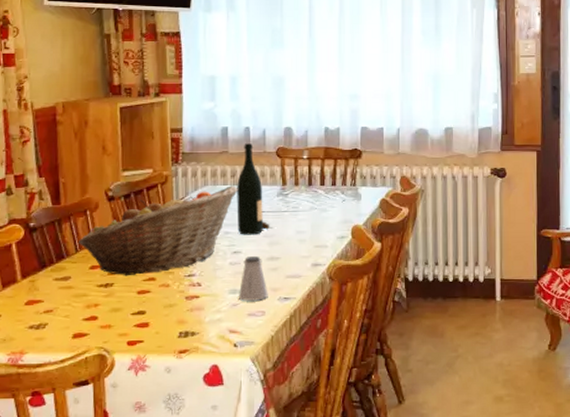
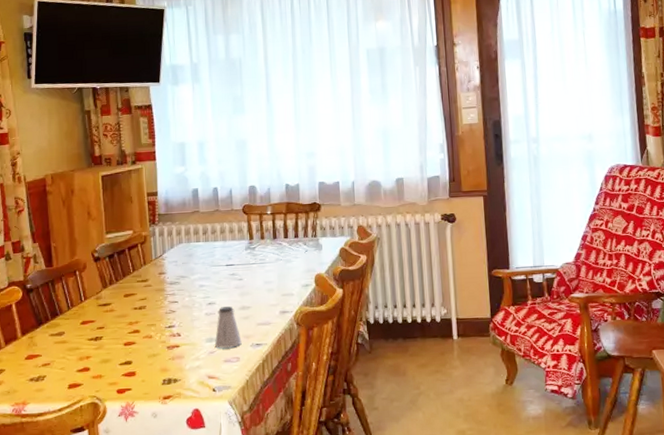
fruit basket: present [79,185,238,276] -> none [70,242,210,330]
wine bottle: present [237,143,270,235] -> none [208,202,241,288]

